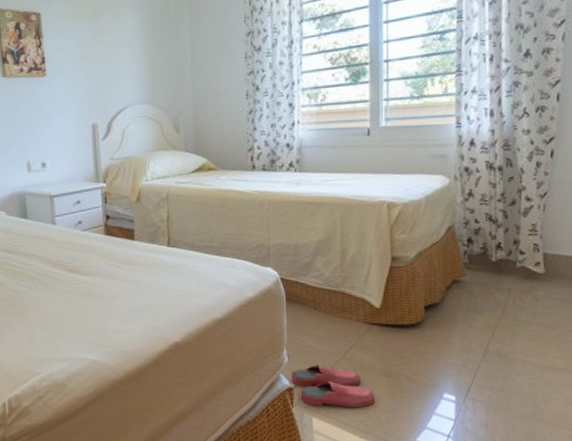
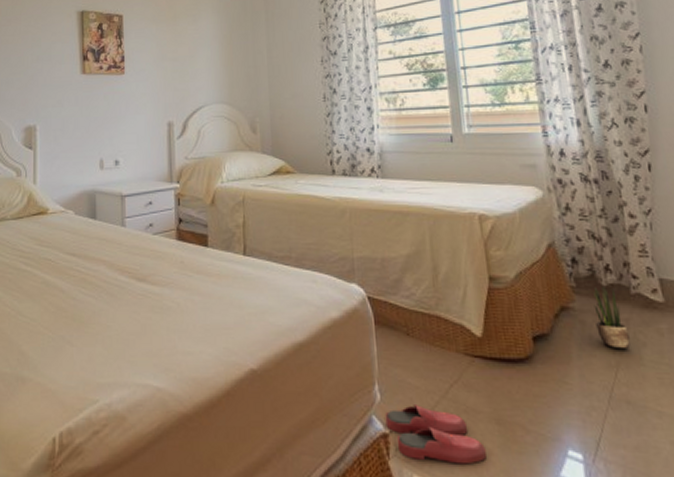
potted plant: none [482,262,509,312] -> present [594,287,631,348]

